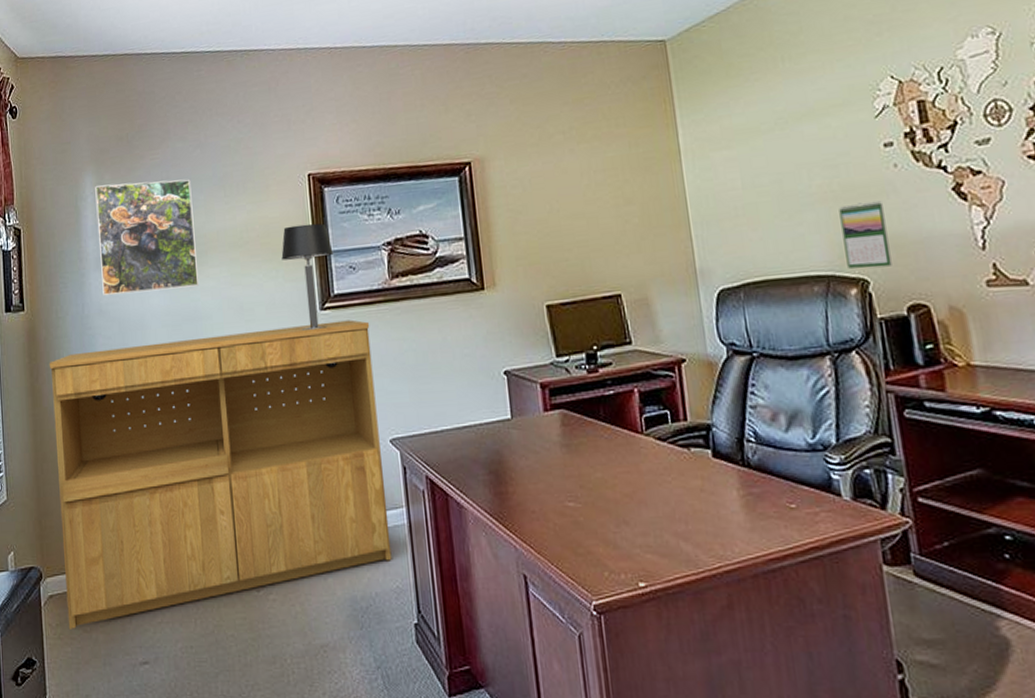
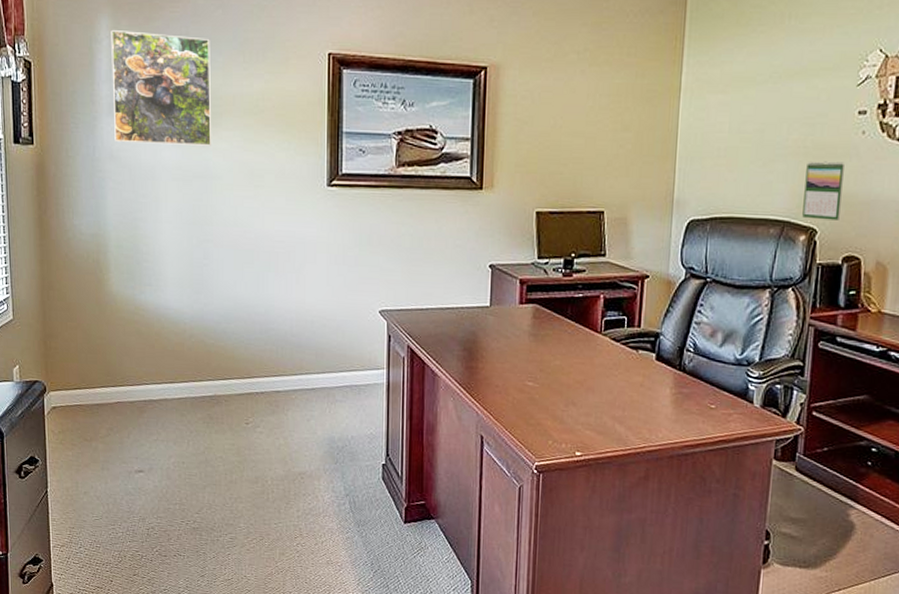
bookcase: present [49,319,392,629] -> none [57,193,373,437]
table lamp: present [281,223,334,330] -> none [295,101,346,203]

